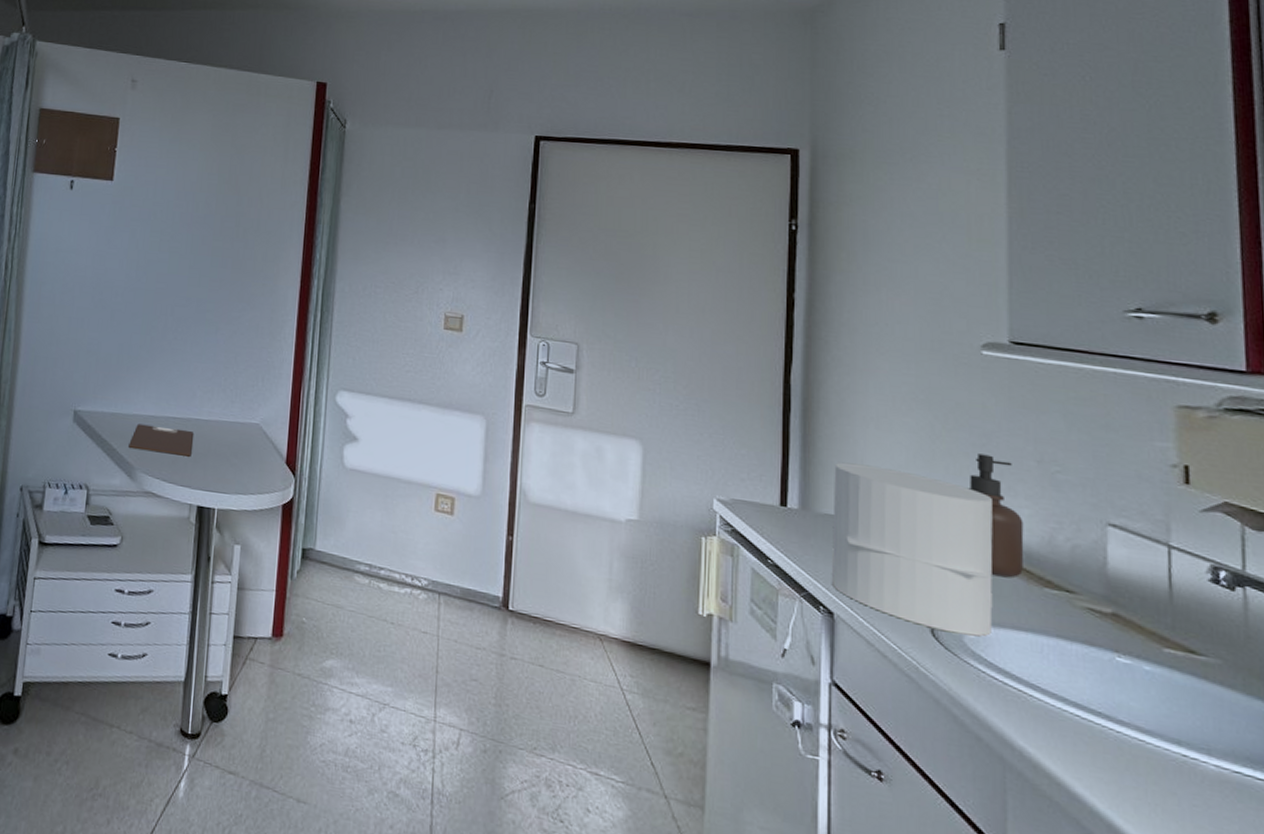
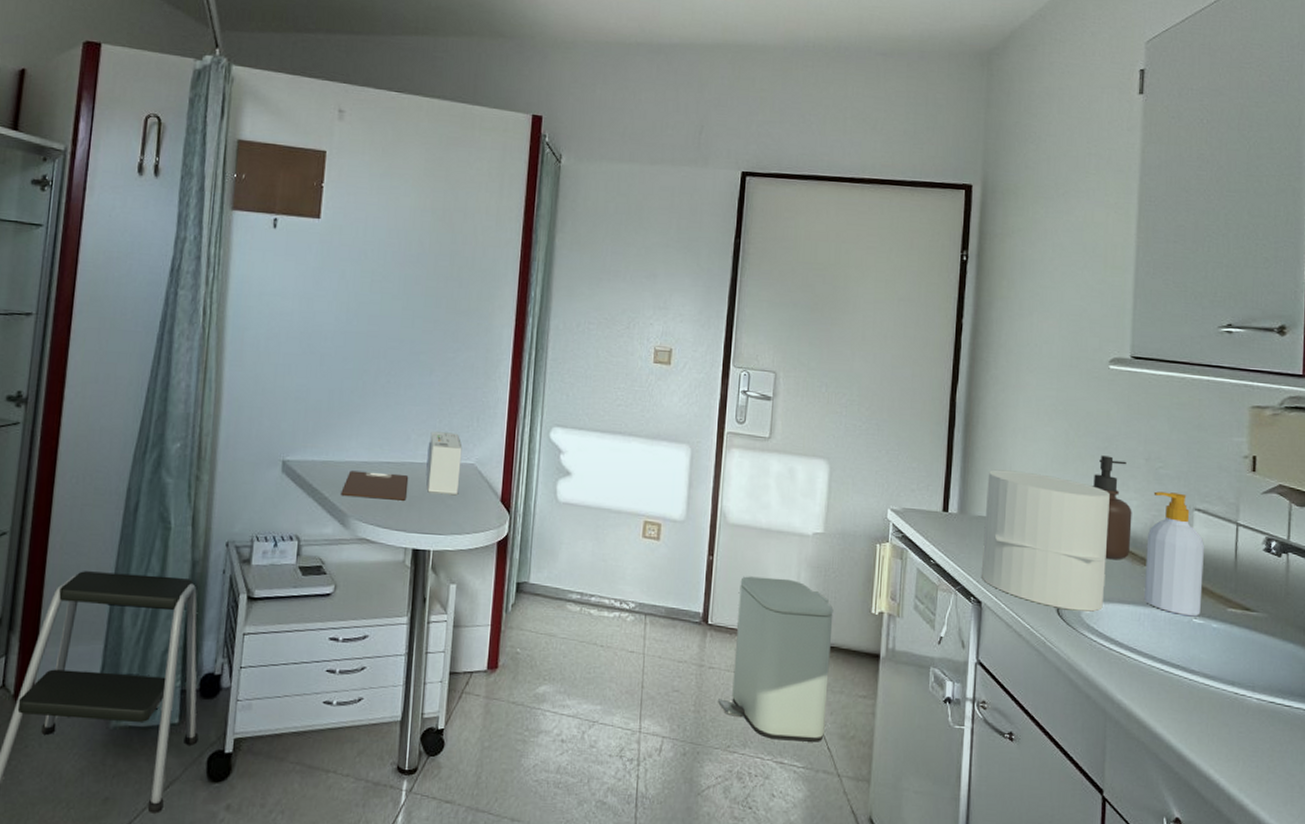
medicine box: none [211,389,247,454] -> present [426,431,463,494]
pedal bin: none [520,561,653,756] -> present [717,576,834,742]
soap bottle: none [1045,500,1127,655] -> present [1143,491,1204,617]

